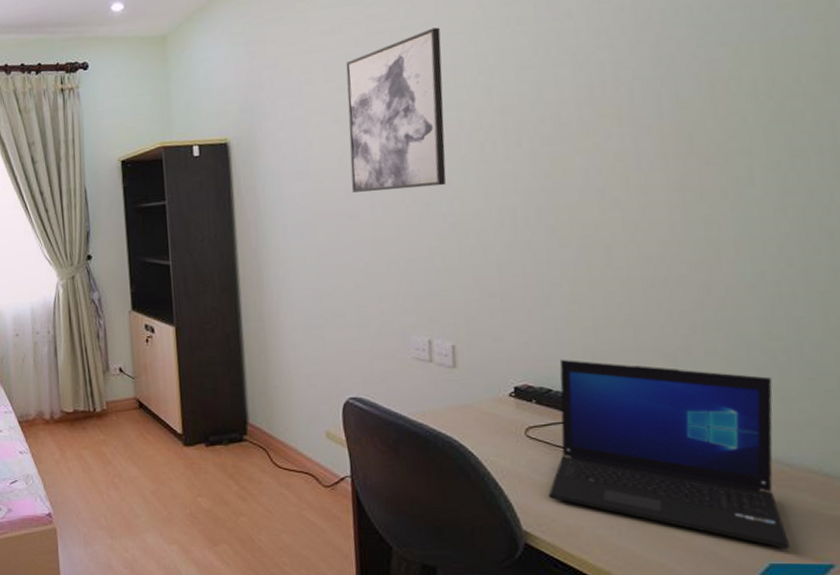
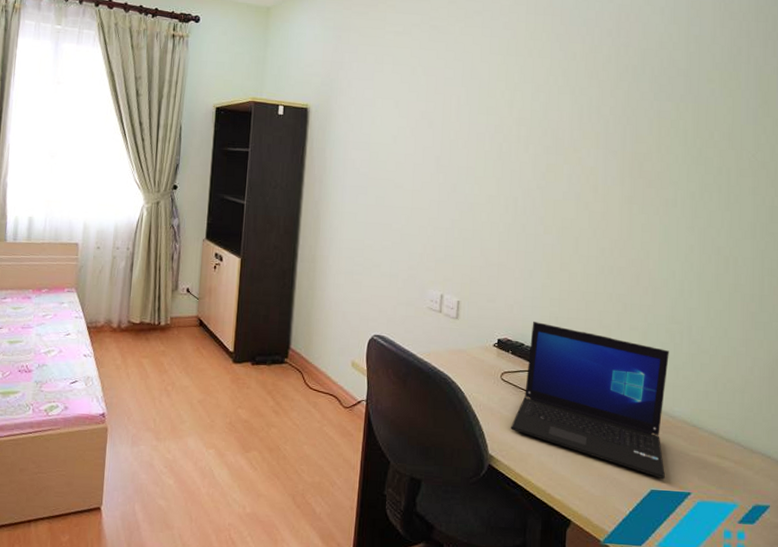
wall art: present [346,27,446,193] -> none [400,46,483,172]

